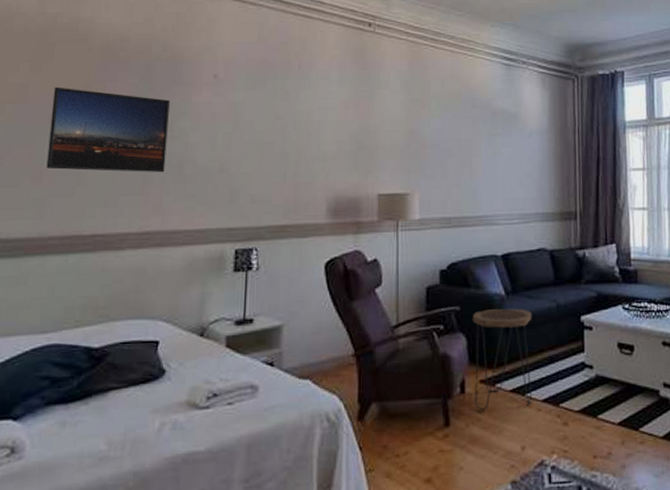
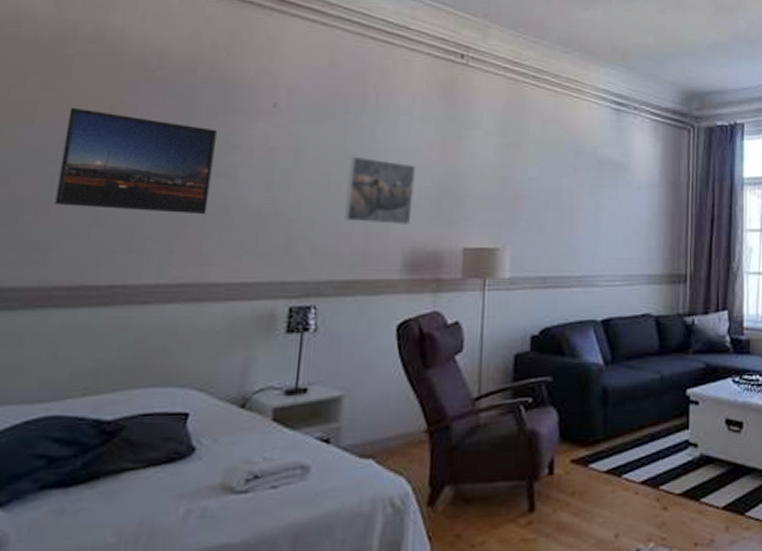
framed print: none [276,117,335,175] -> present [343,156,415,224]
side table: present [473,308,532,411] -> none [565,380,633,495]

